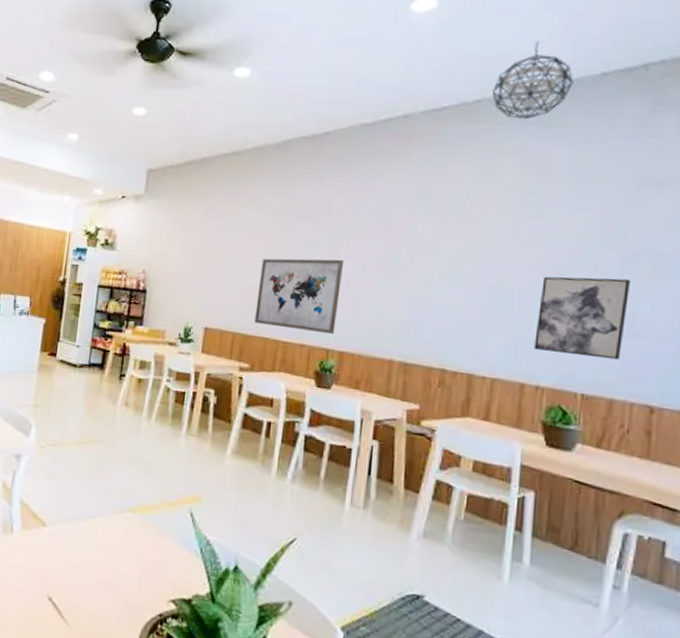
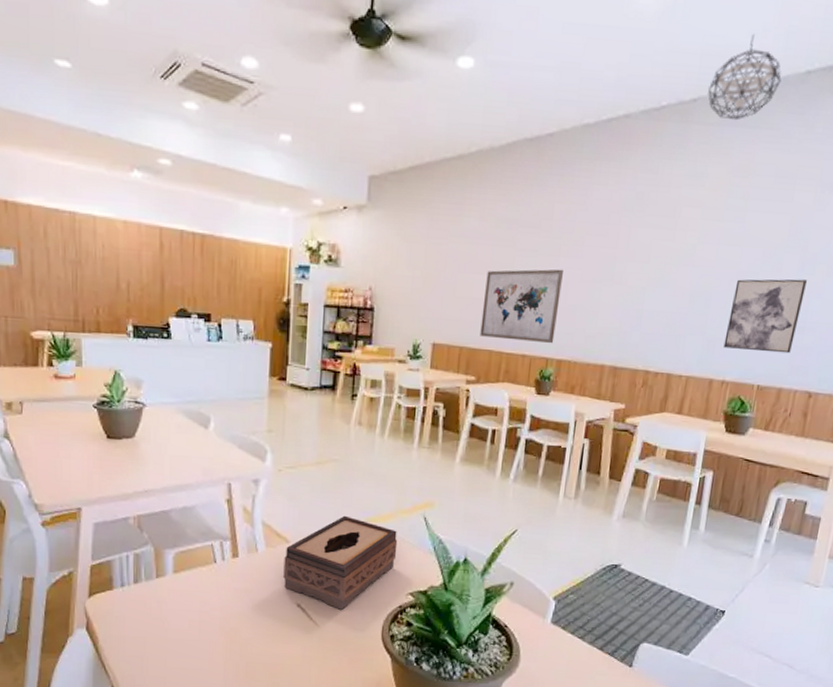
tissue box: none [36,502,161,610] -> present [283,515,398,610]

